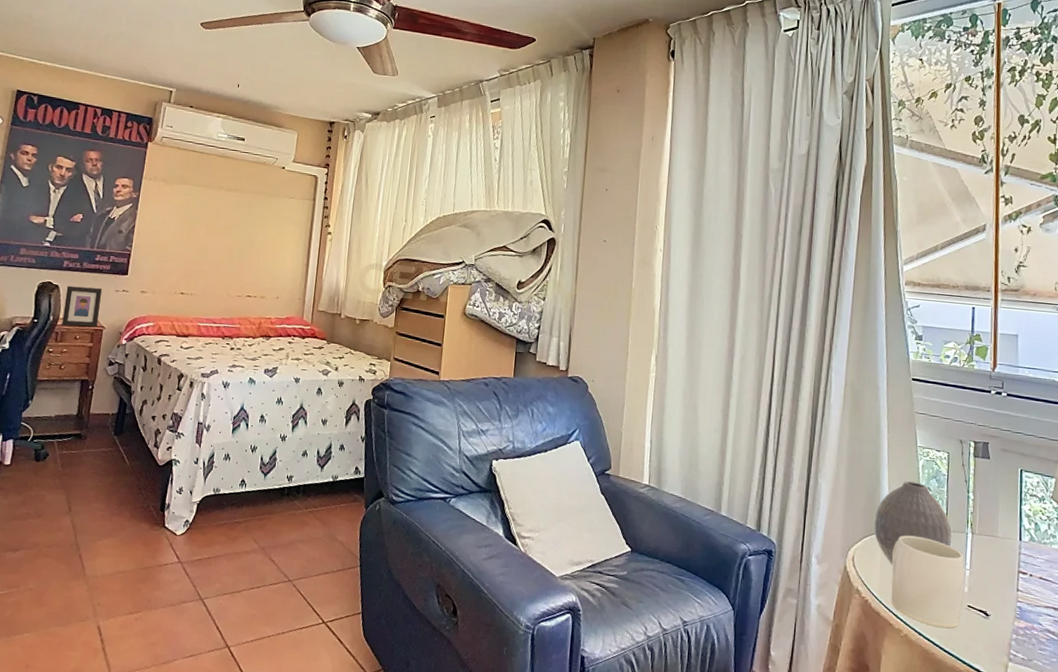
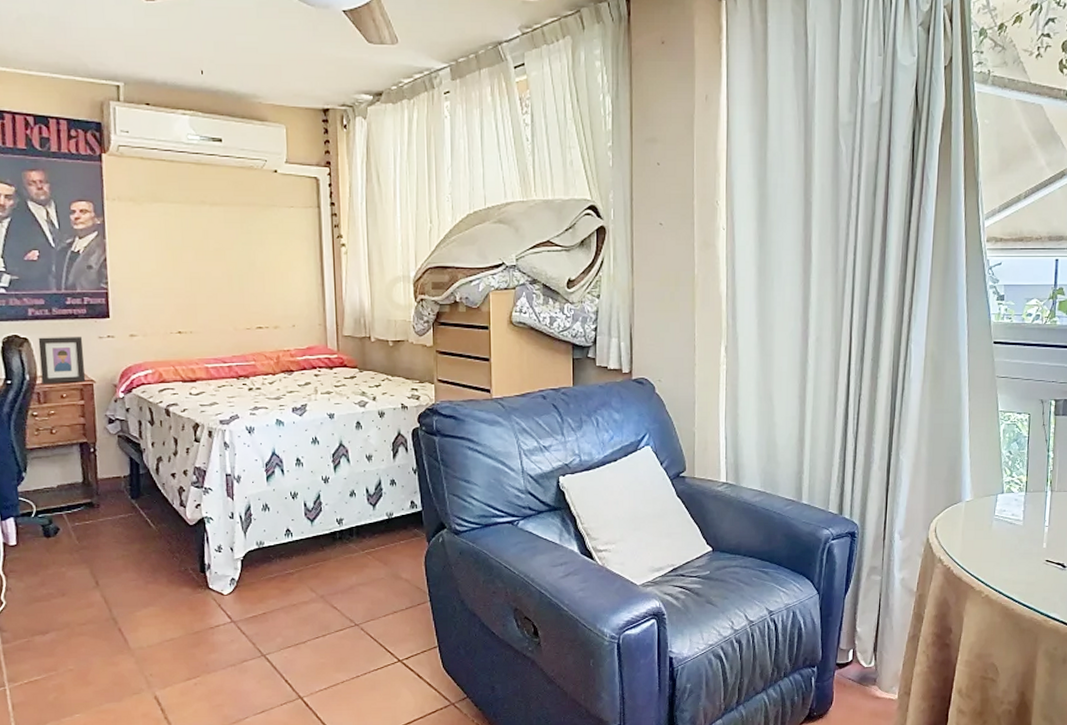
vase: present [874,481,952,566] -> none [955,447,1032,532]
mug: present [891,535,966,629] -> none [972,500,1045,585]

